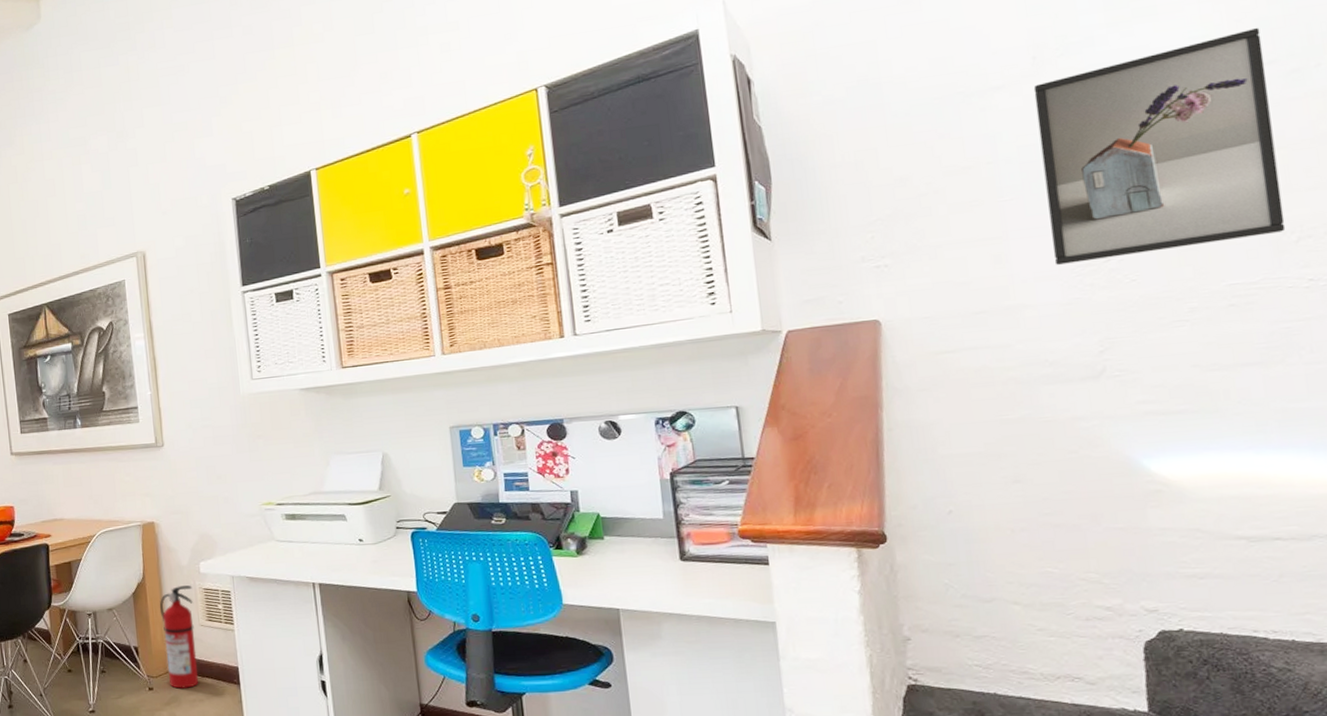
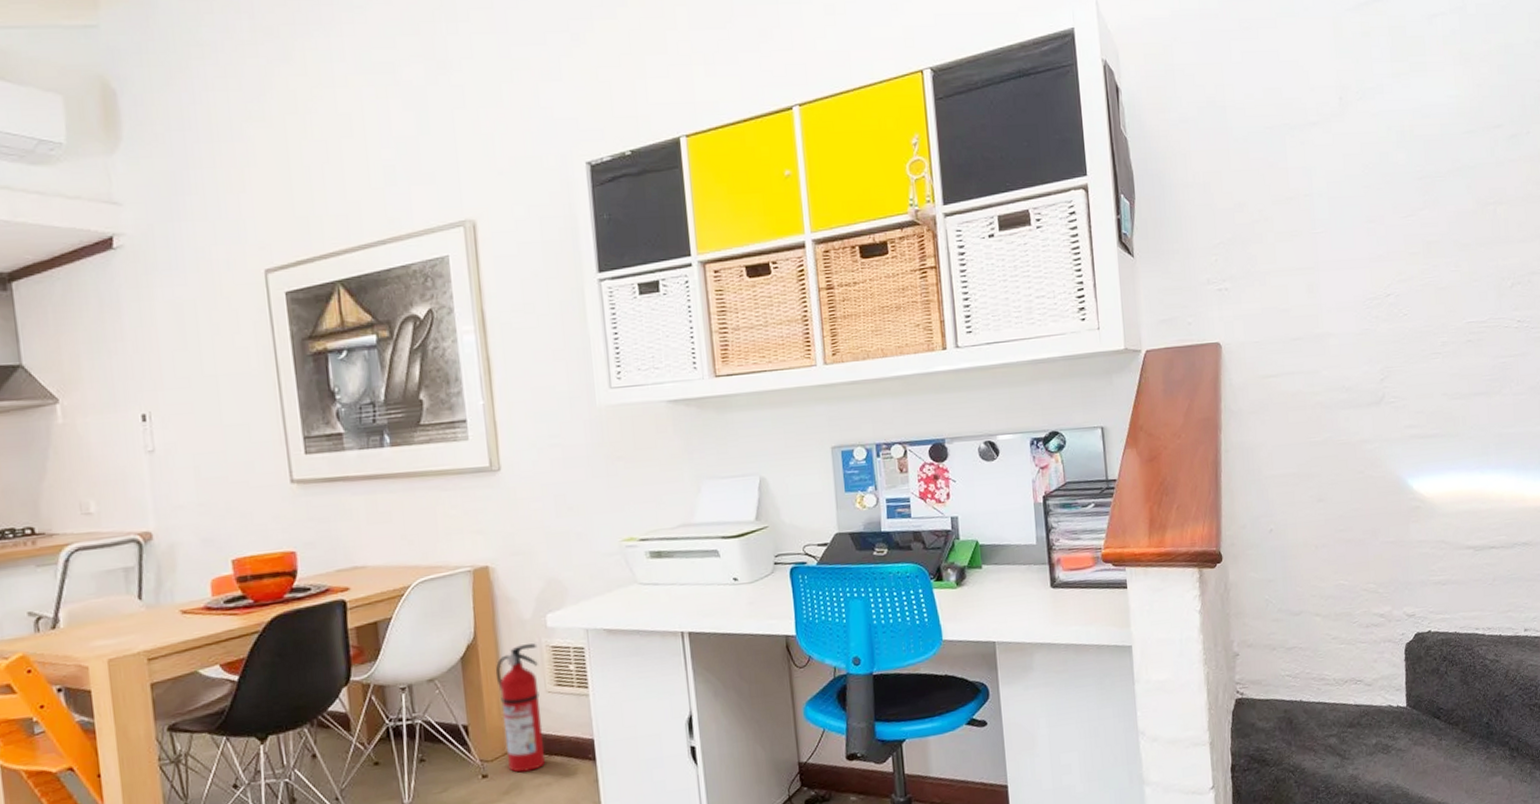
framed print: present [1033,27,1286,265] -> none [1339,93,1505,297]

